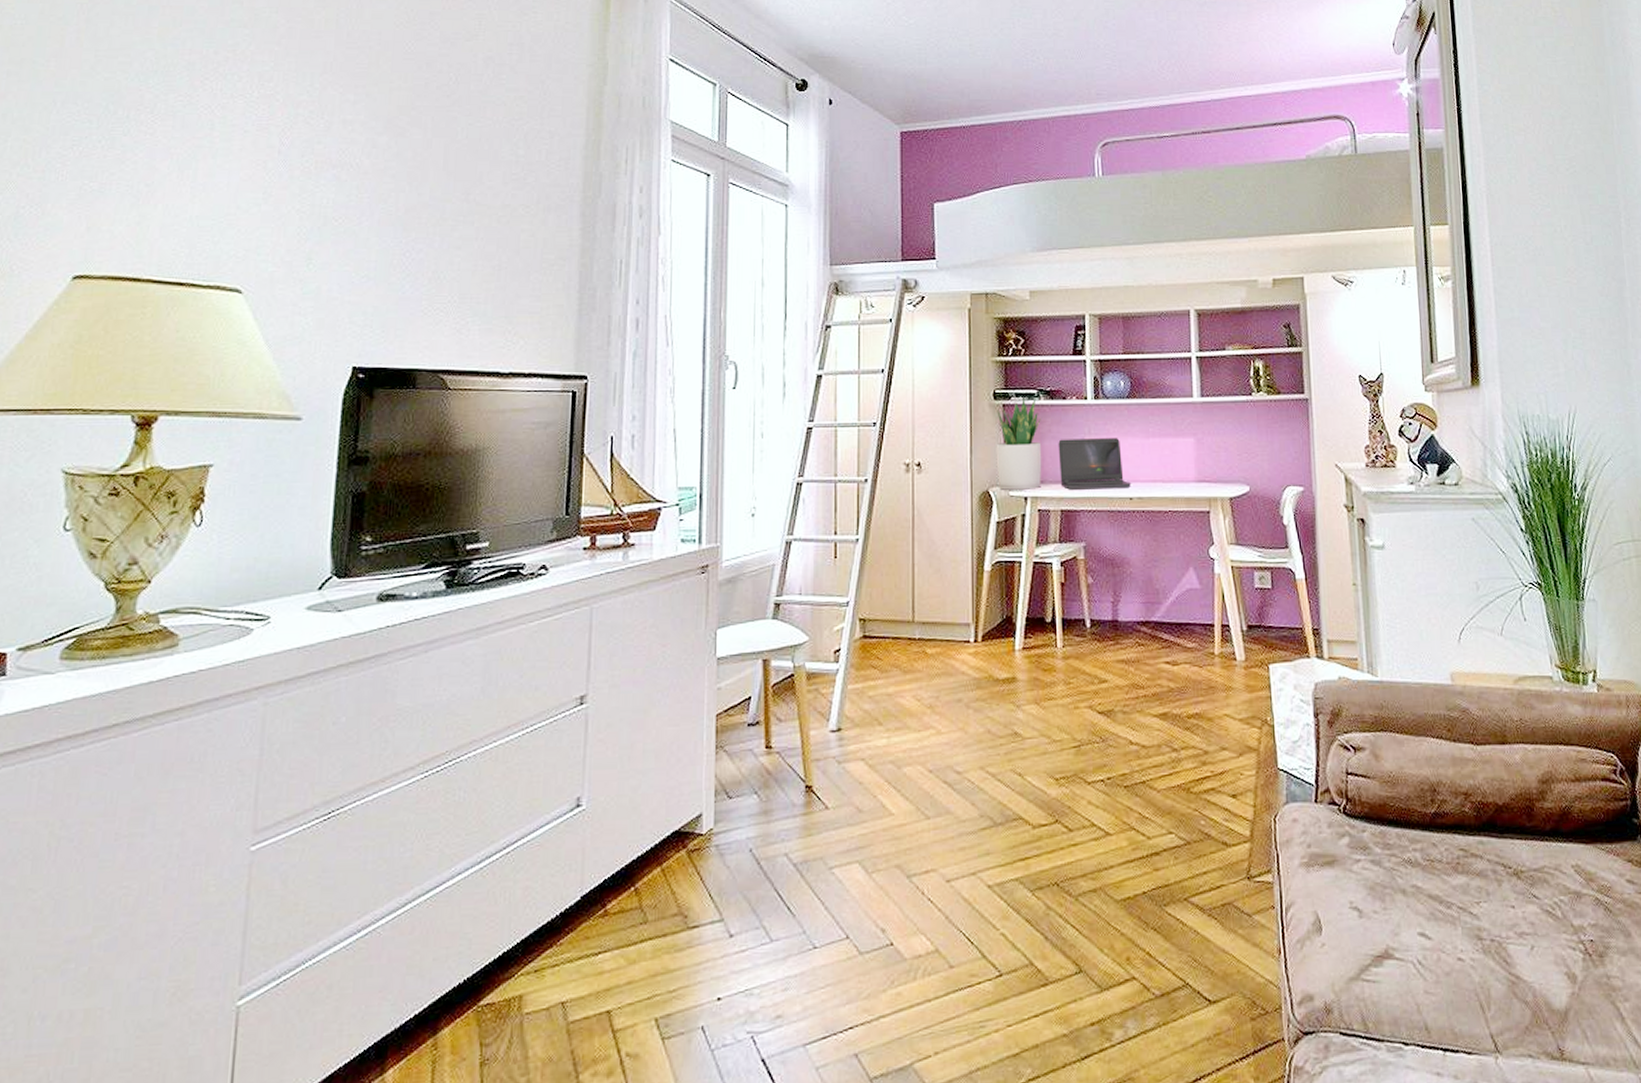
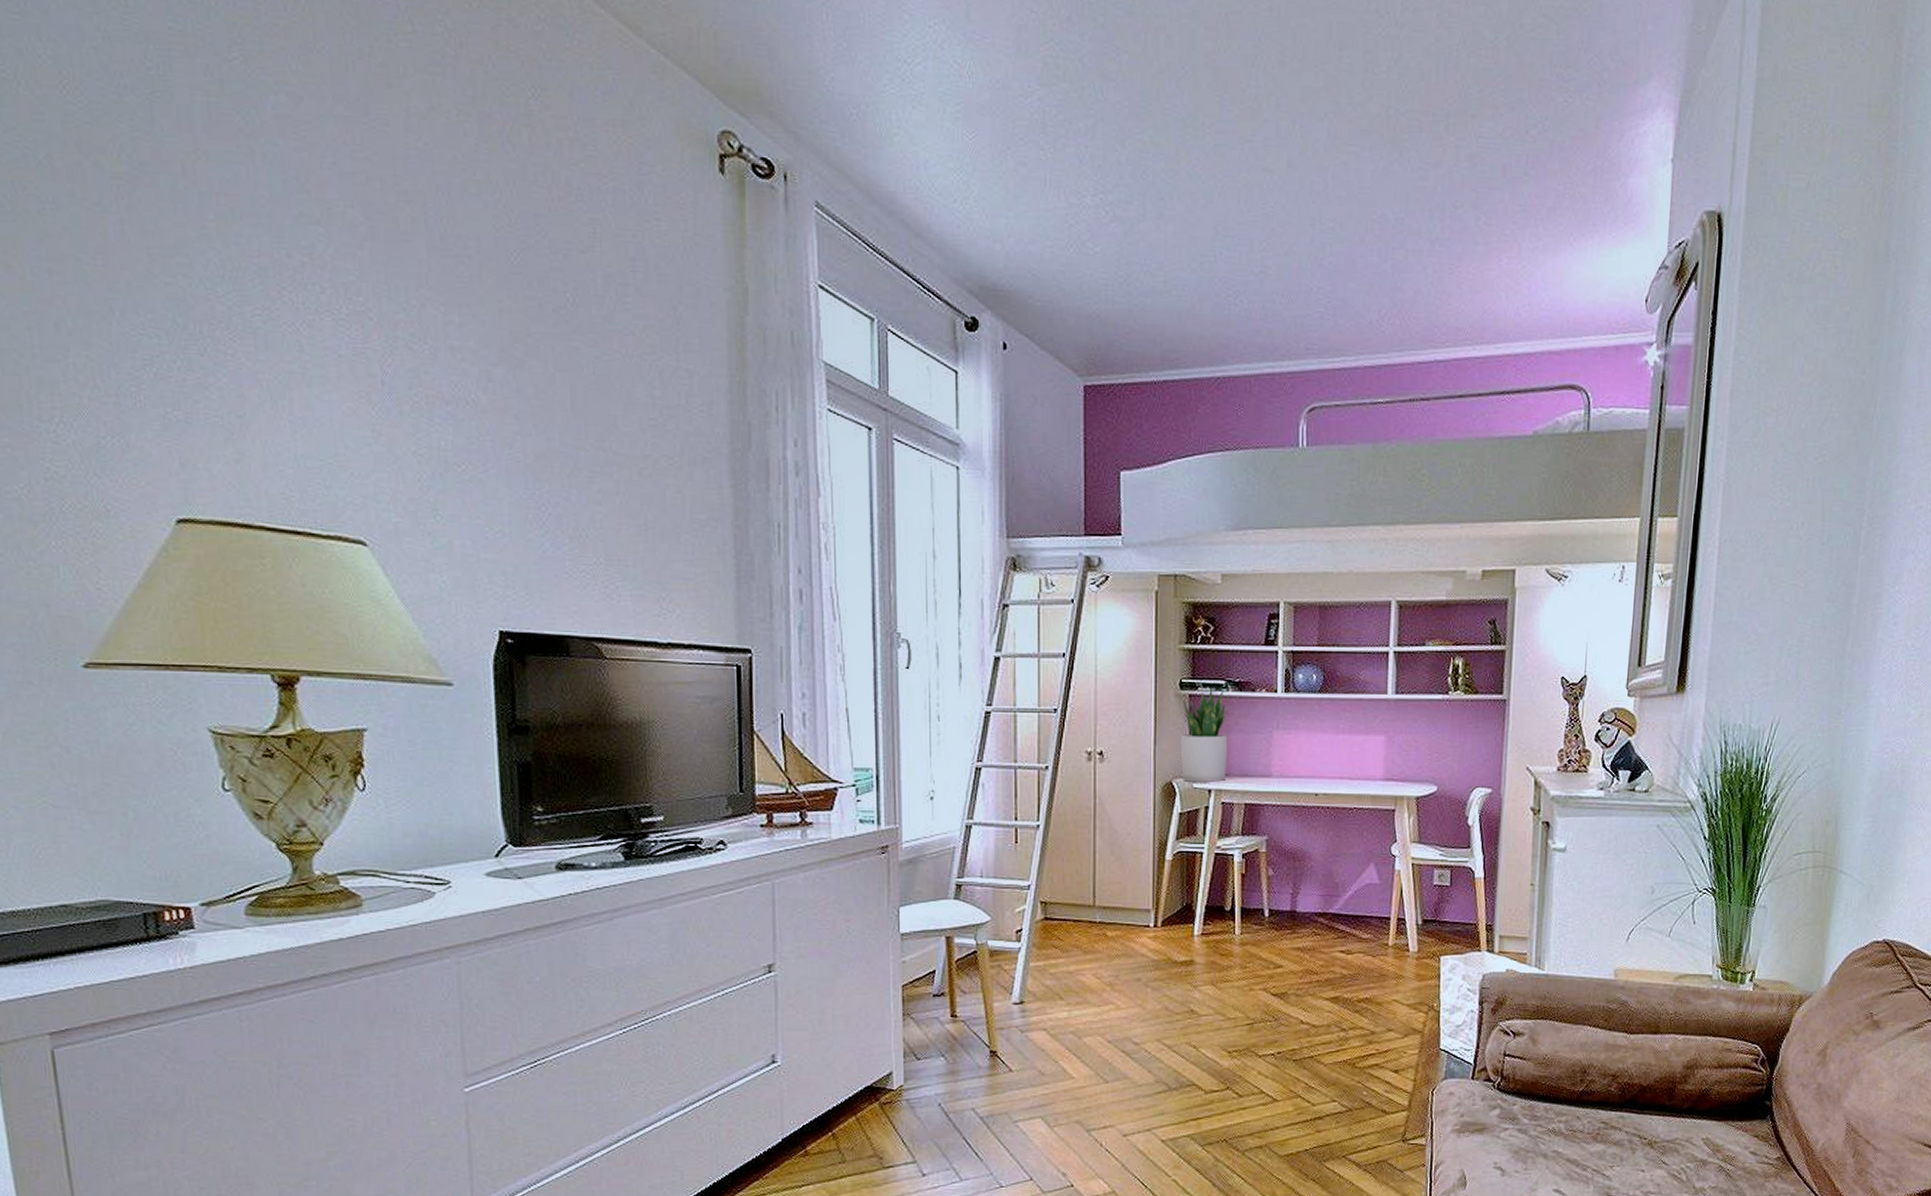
laptop computer: present [1058,438,1131,491] -> none [1245,732,1317,785]

